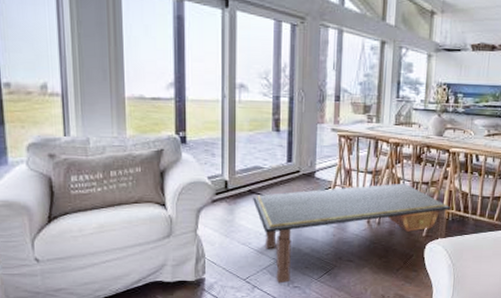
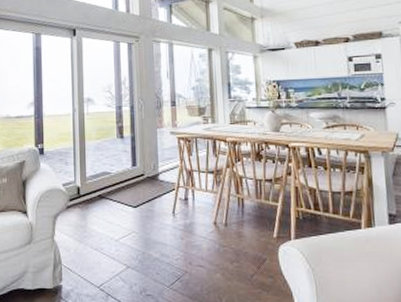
coffee table: present [253,183,451,284] -> none [103,181,300,292]

